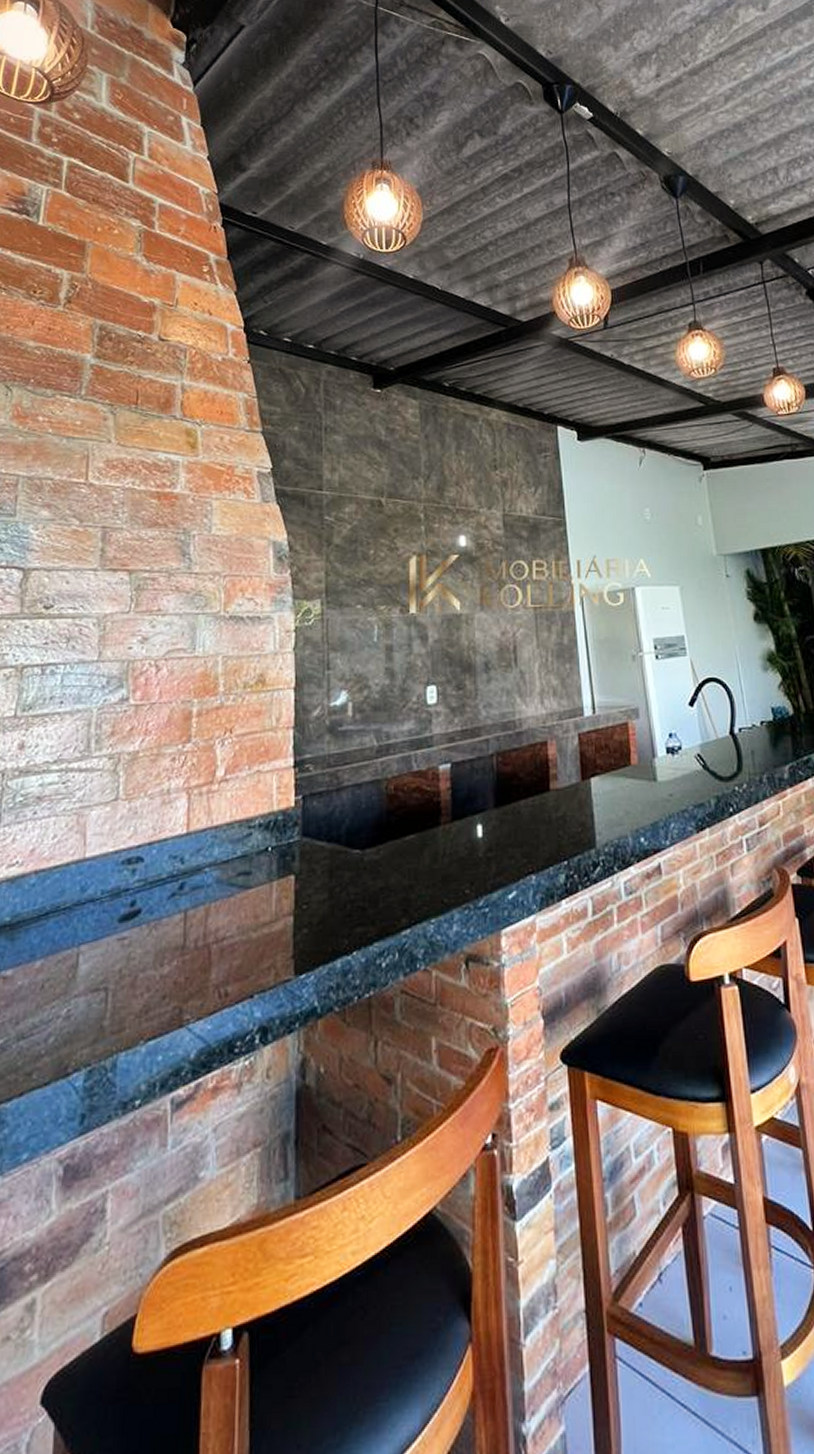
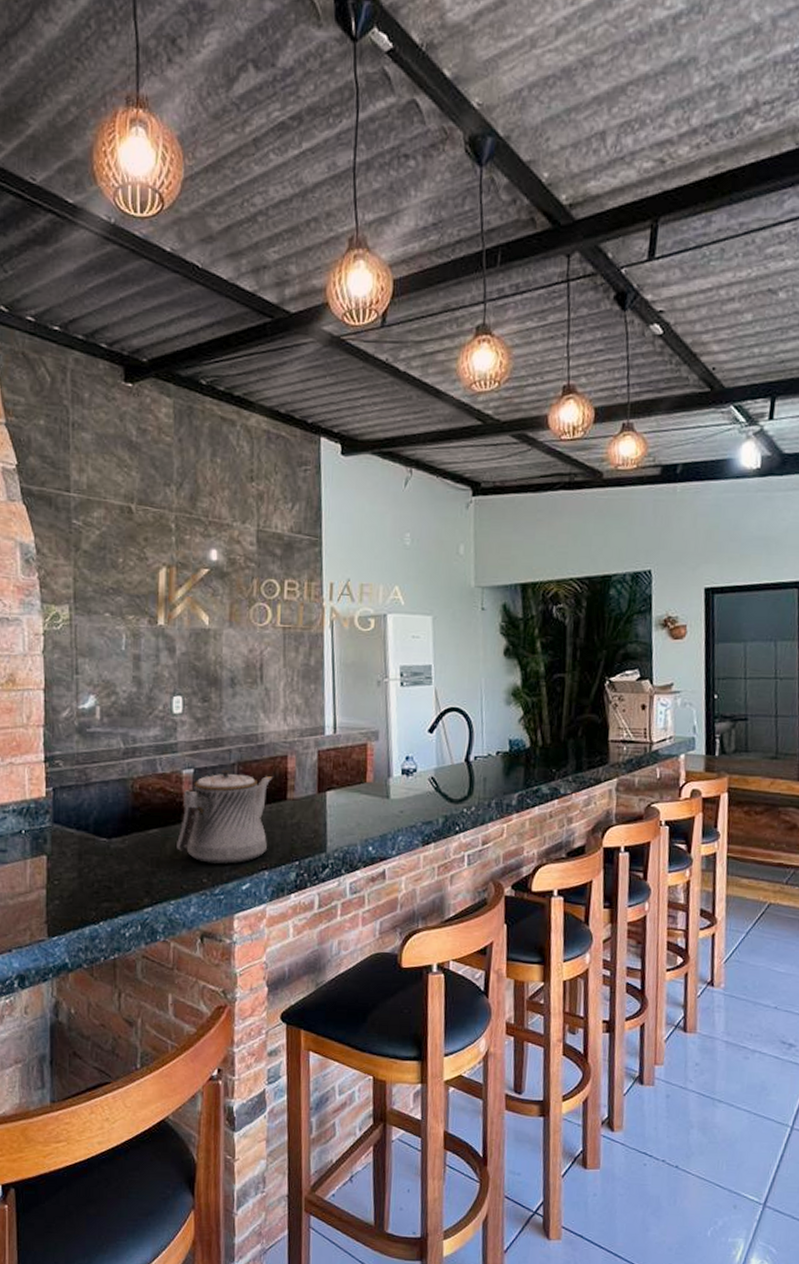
teapot: none [434,762,534,870] -> present [175,770,273,864]

